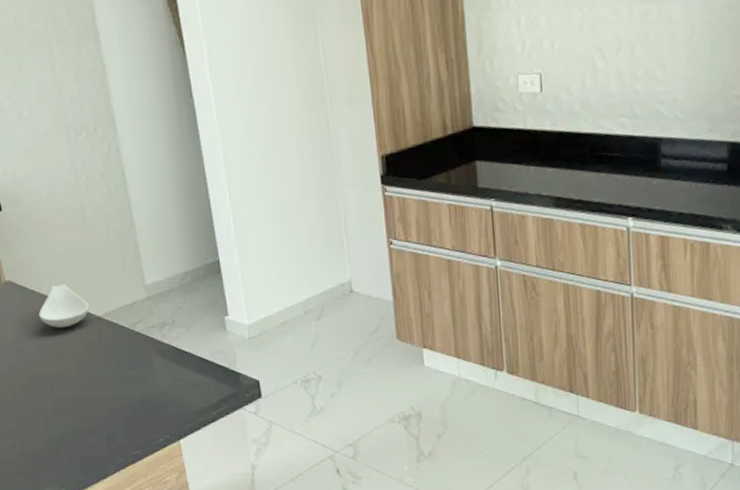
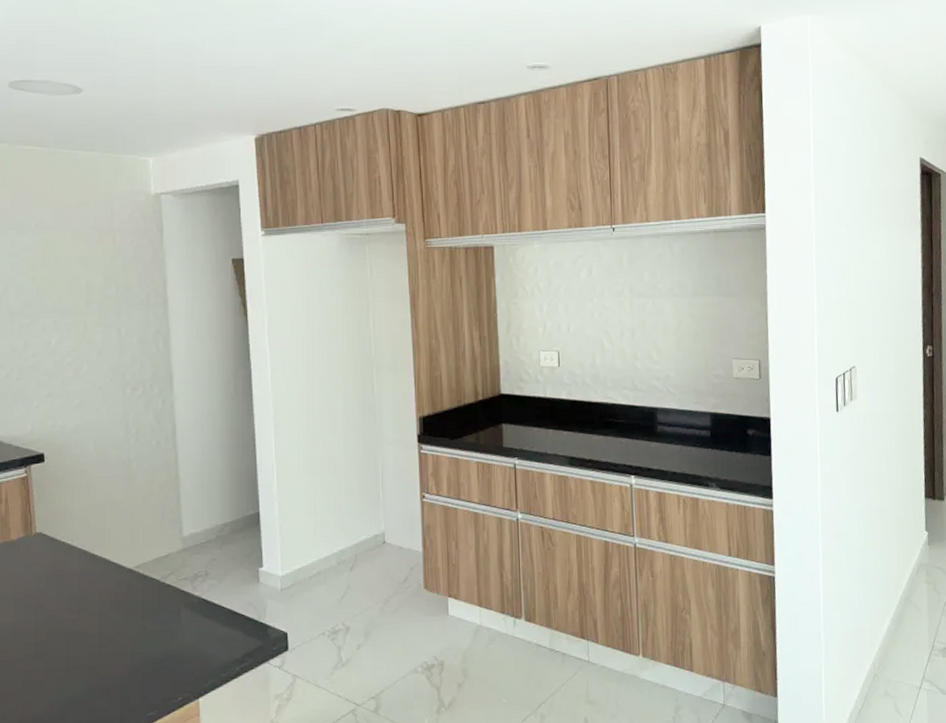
spoon rest: present [39,283,89,328] -> none [66,535,121,581]

